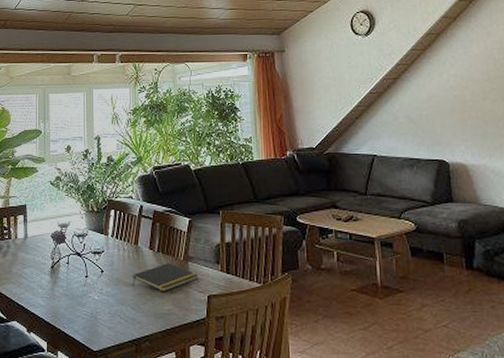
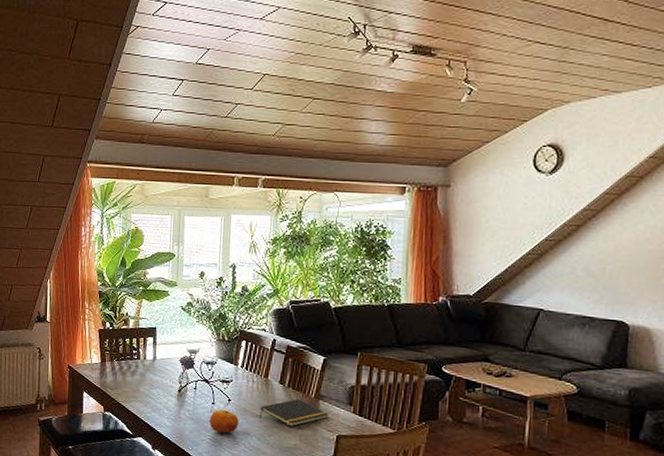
fruit: none [84,281,113,306] -> present [209,409,239,433]

